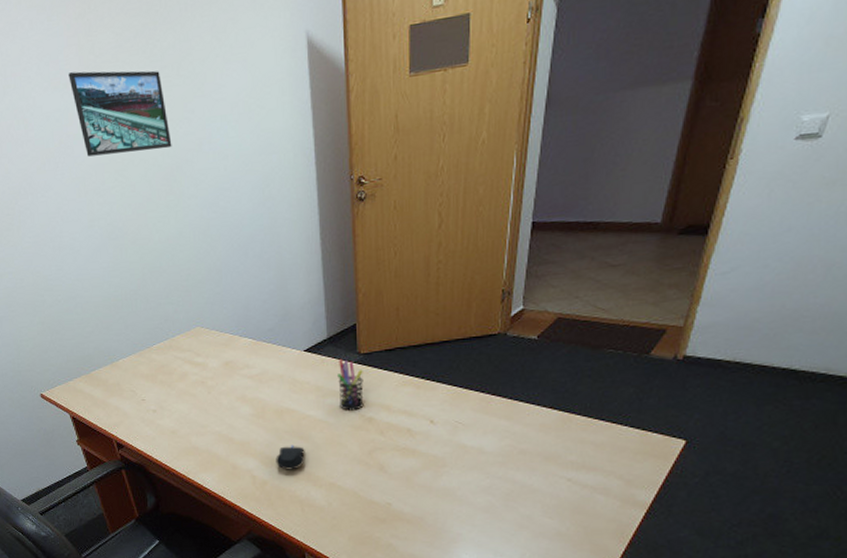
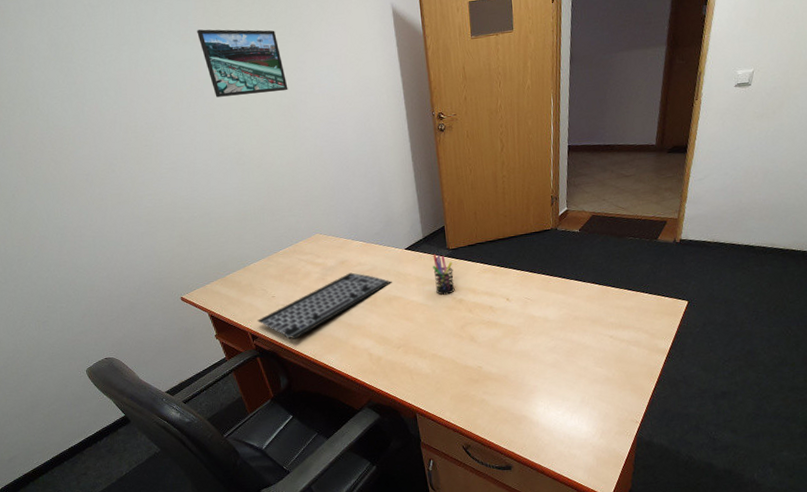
keyboard: none [124,376,286,452] -> present [257,272,392,339]
computer mouse: present [276,445,305,470] -> none [387,325,411,347]

